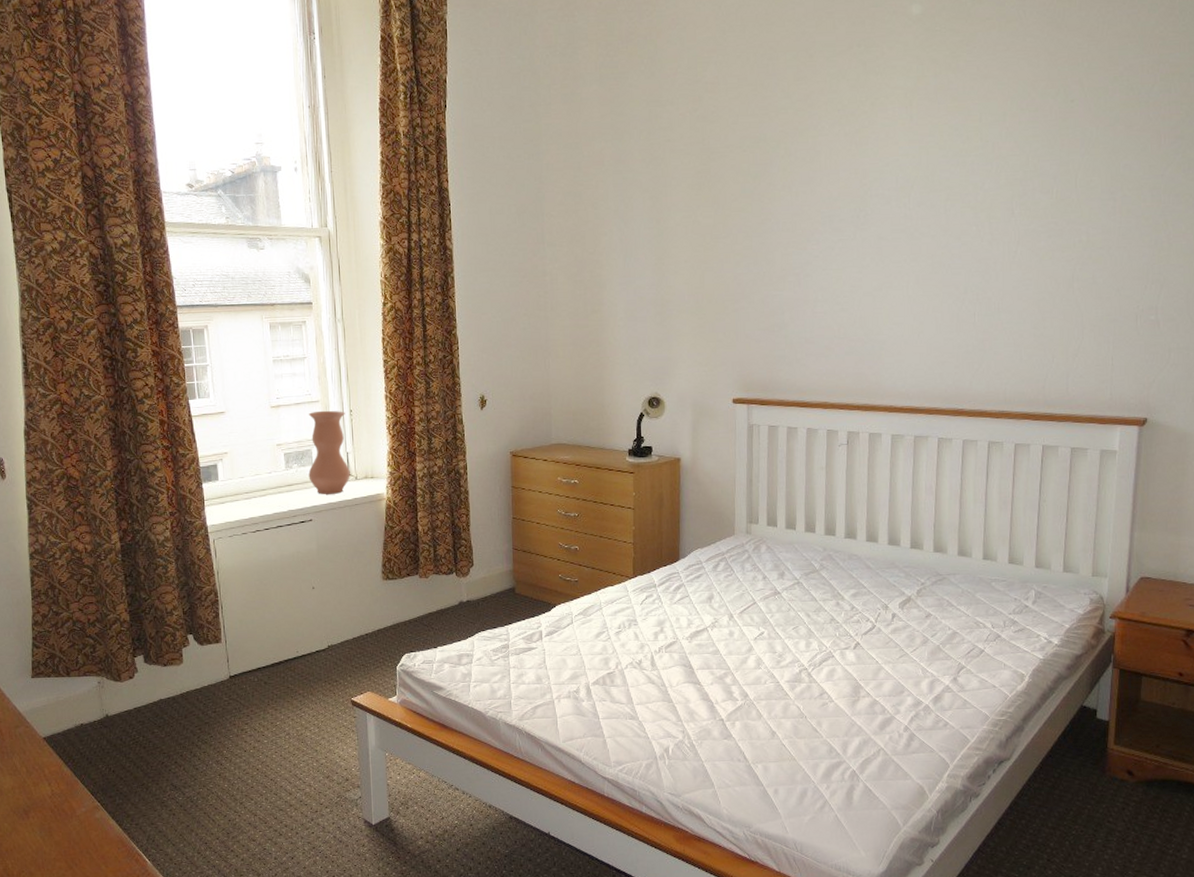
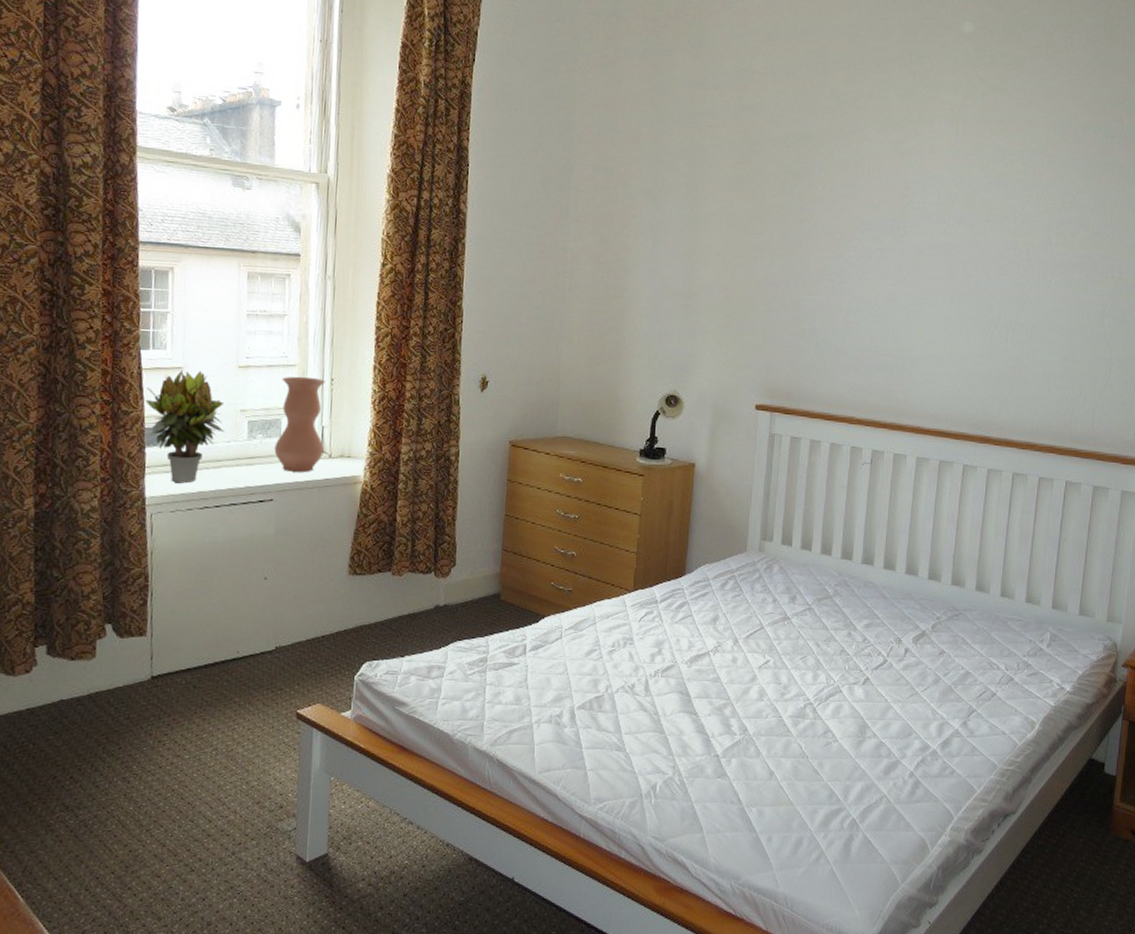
potted plant: none [197,414,265,512] -> present [146,370,224,484]

